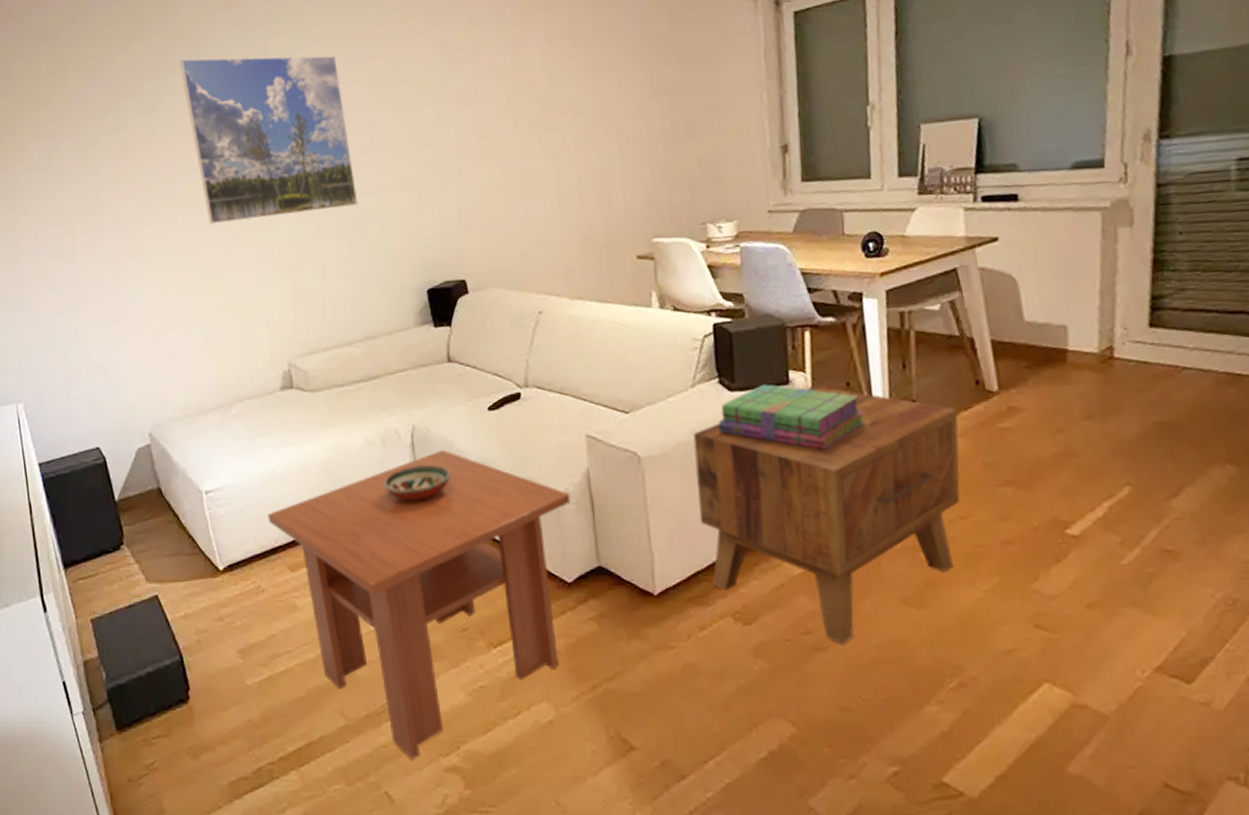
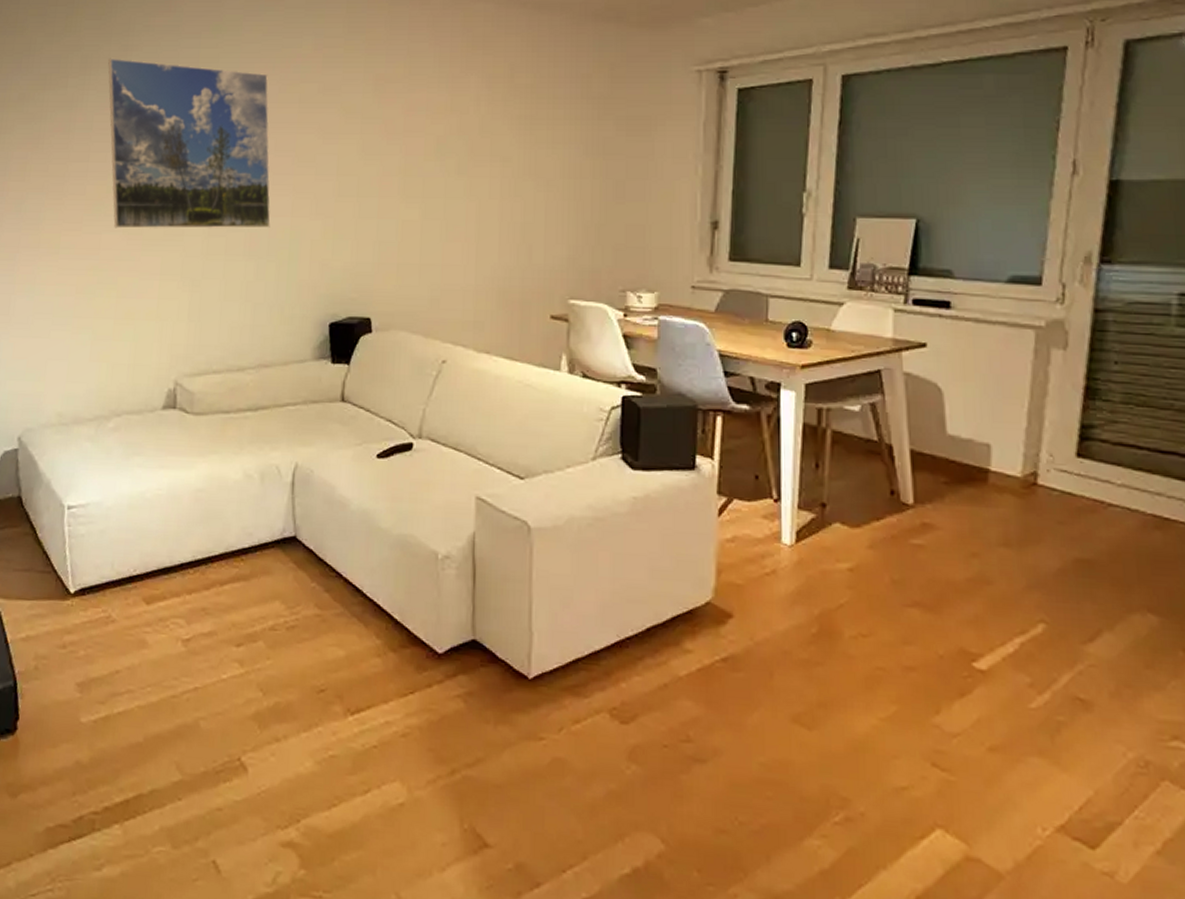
coffee table: present [268,449,571,759] -> none [129,493,452,828]
decorative bowl: present [383,464,452,501] -> none [256,507,330,545]
side table: present [693,385,960,644] -> none [586,473,869,758]
stack of books: present [718,384,865,451] -> none [616,466,771,545]

